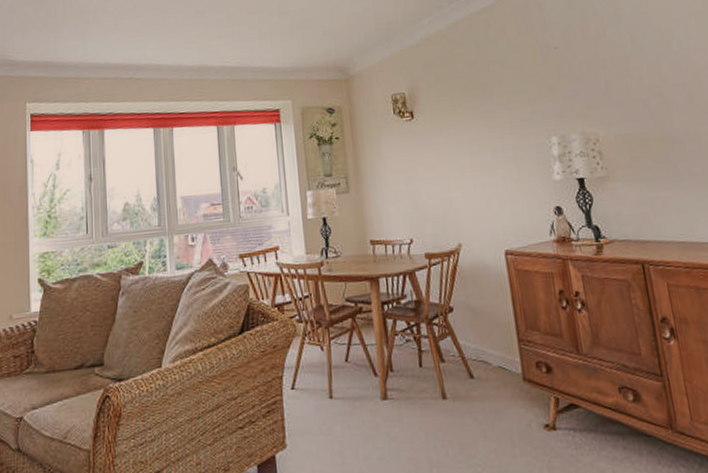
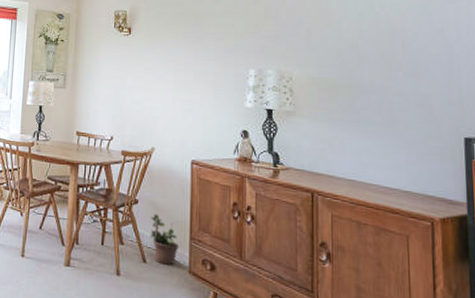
potted plant: none [470,319,508,377] -> present [149,213,180,265]

